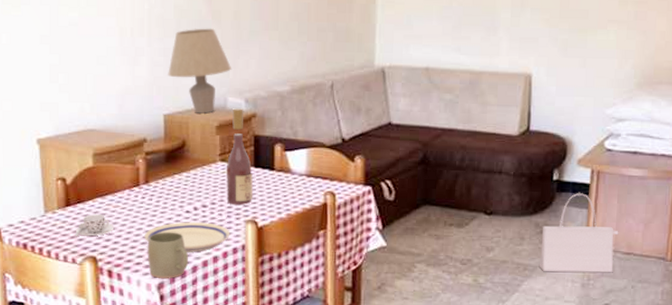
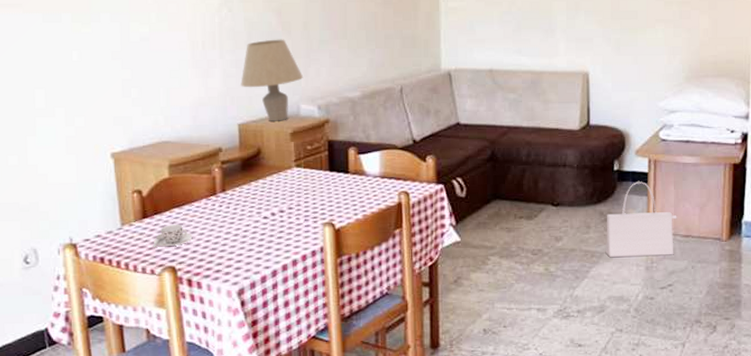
plate: present [144,222,230,252] -> none [222,227,309,257]
mug: present [147,232,189,278] -> none [226,238,269,284]
wine bottle: present [226,108,254,205] -> none [301,115,330,208]

